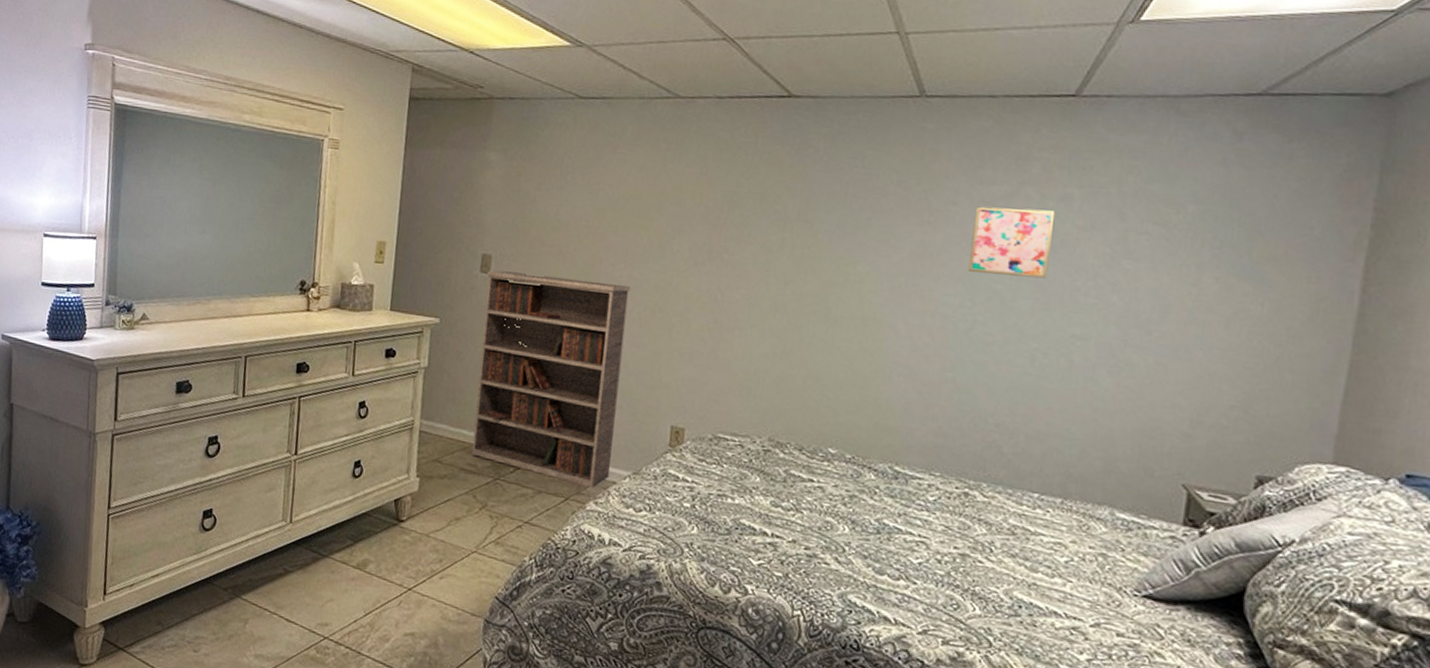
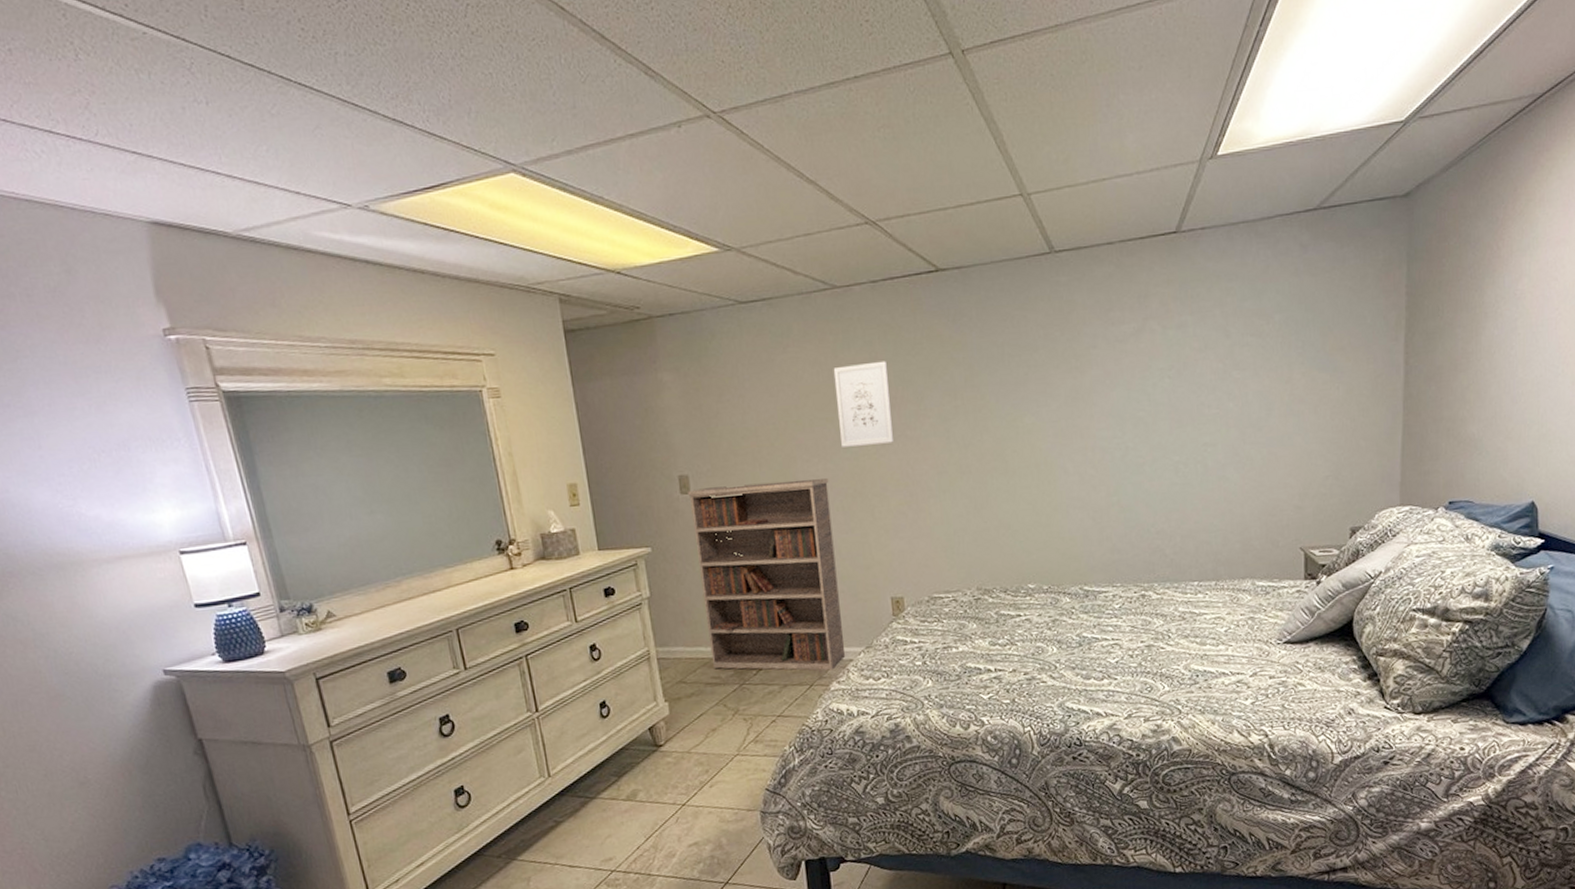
wall art: none [652,176,718,264] -> present [833,360,895,447]
wall art: present [969,206,1056,279] -> none [1112,339,1178,405]

